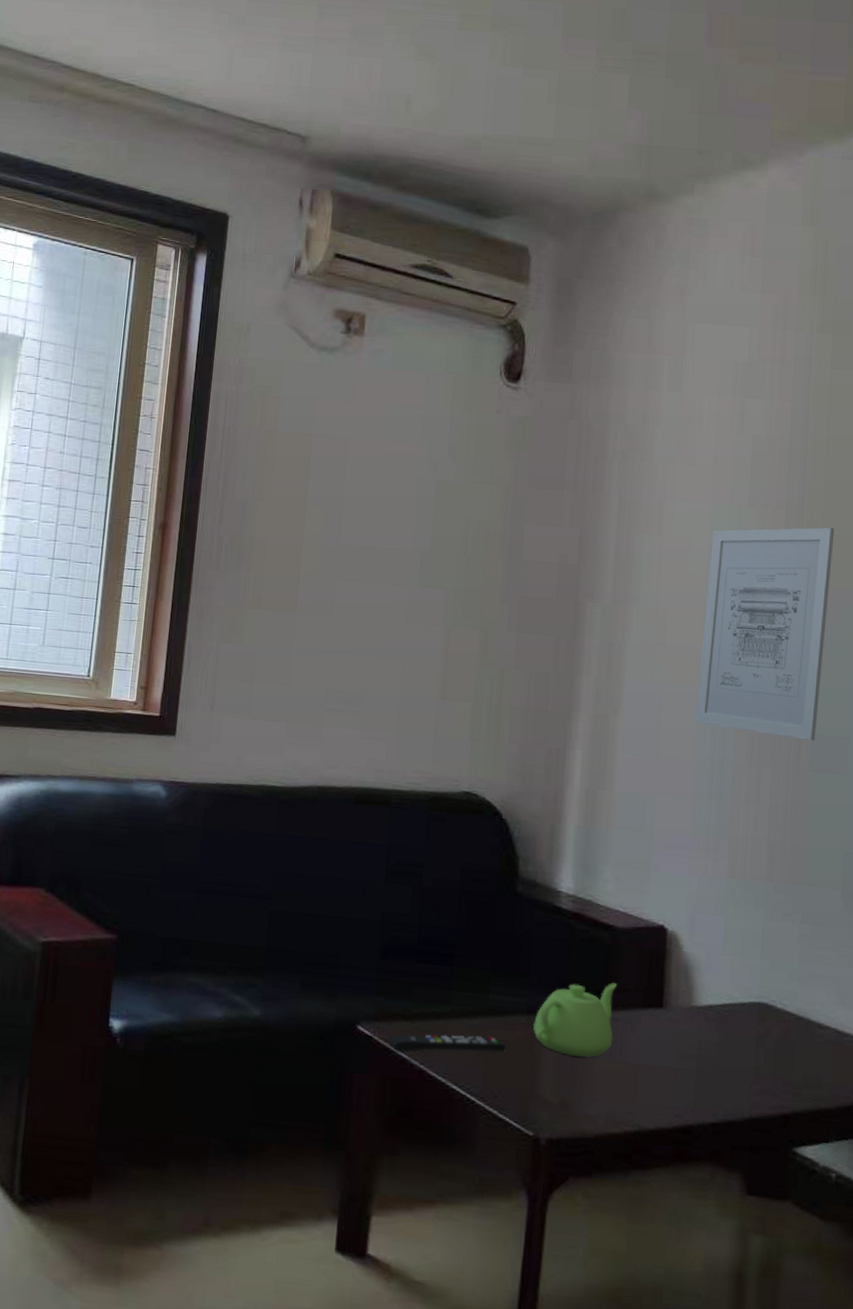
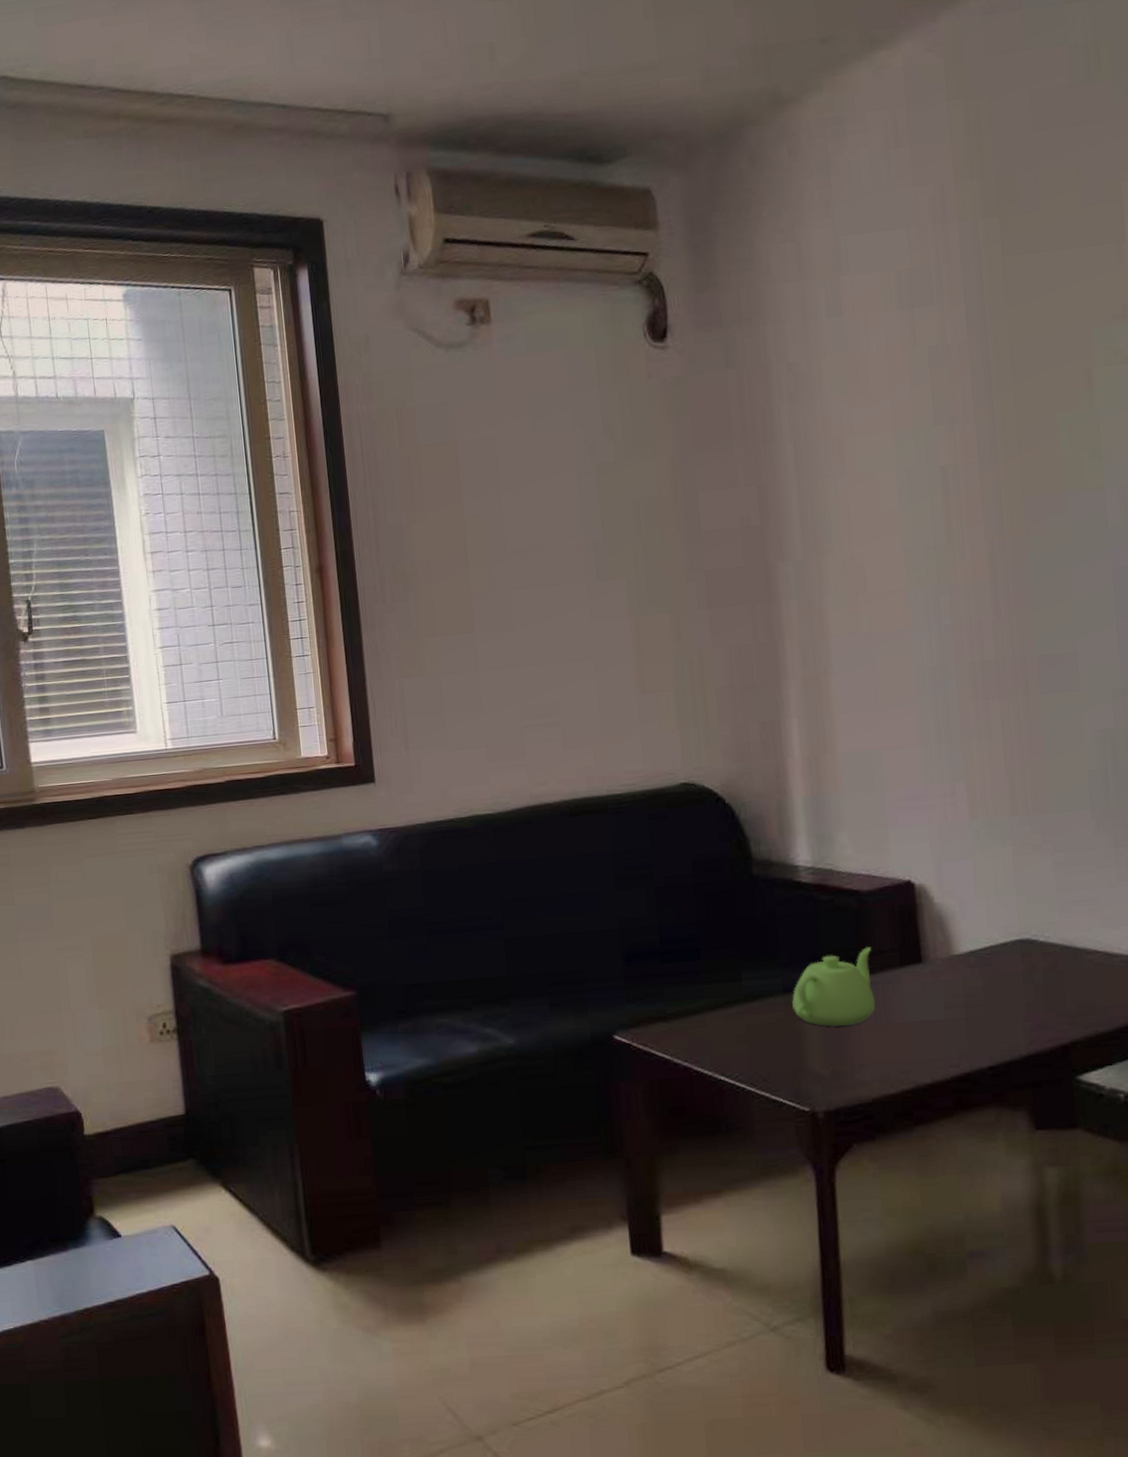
remote control: present [387,1034,506,1052] -> none [646,1022,768,1054]
wall art: present [694,527,835,741] -> none [900,431,1042,668]

